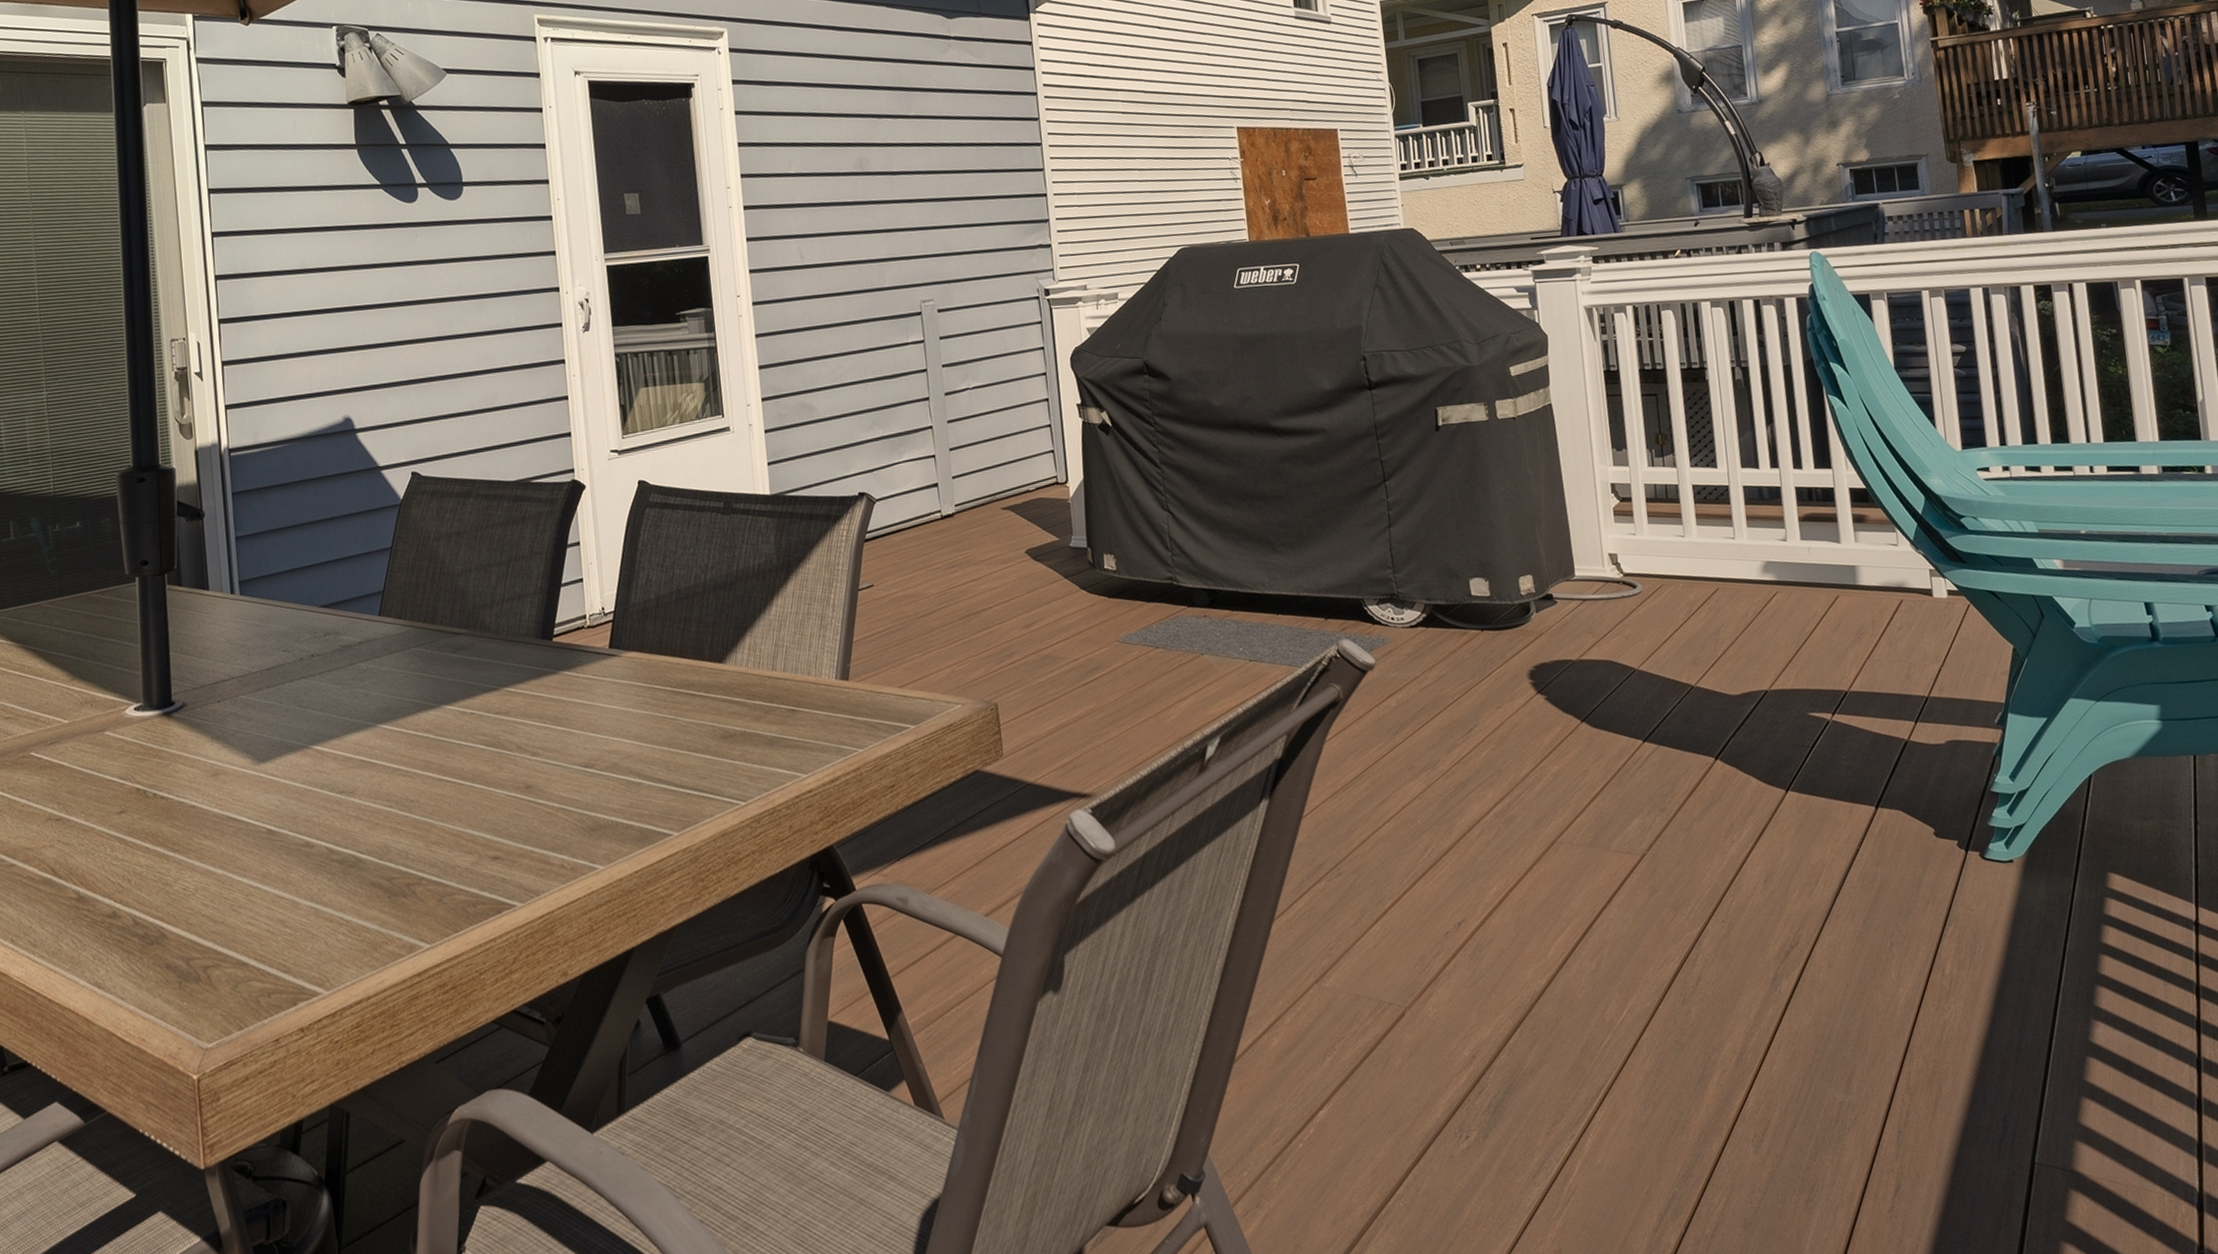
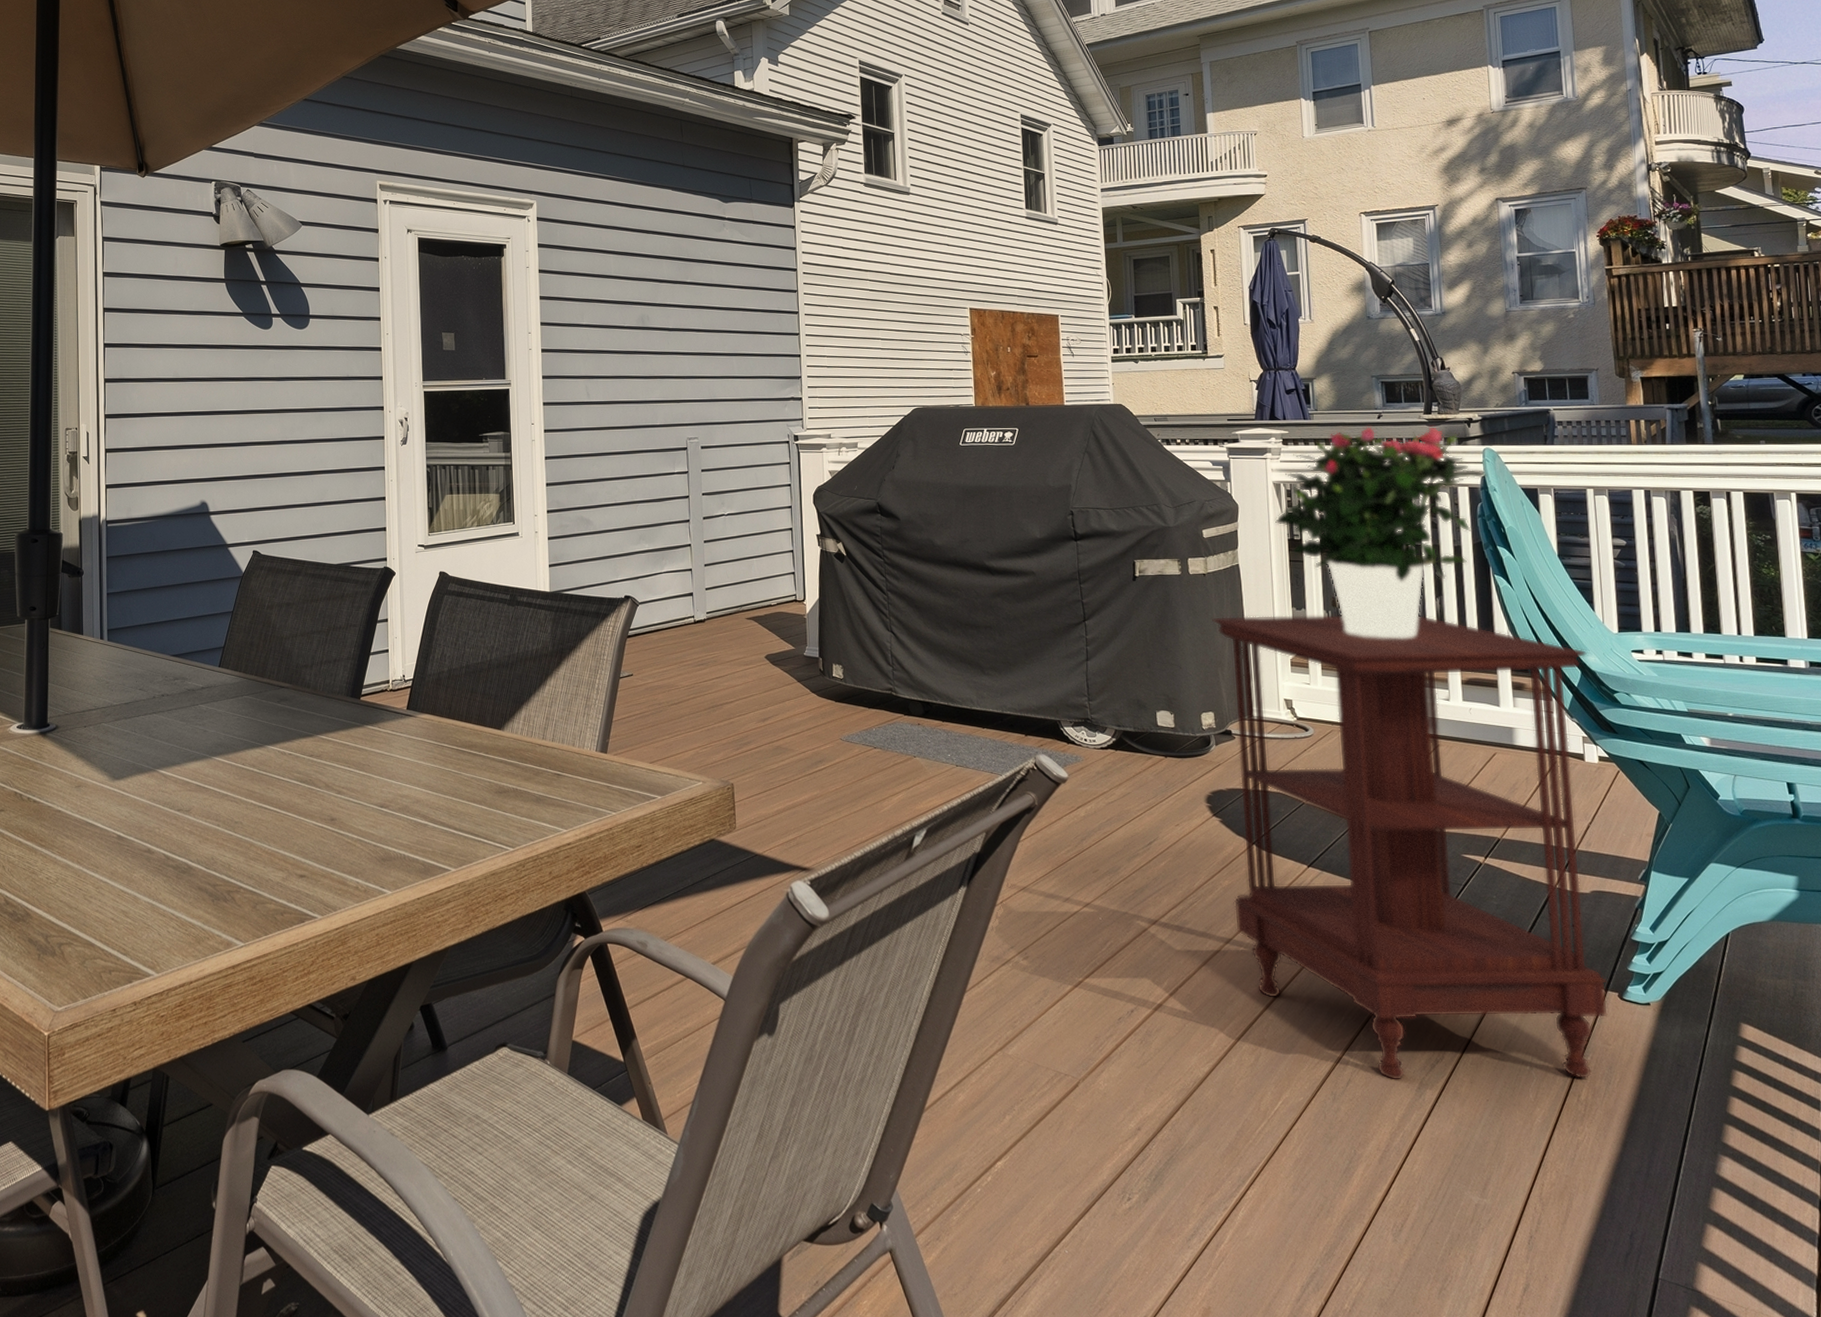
side table: none [1525,446,1970,974] -> present [1212,614,1608,1081]
potted flower: none [1589,230,1815,477] -> present [1275,425,1487,639]

